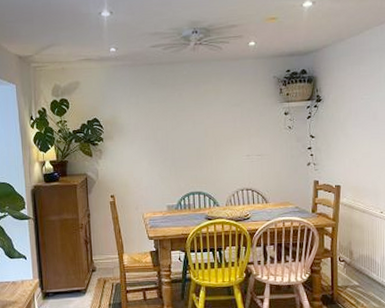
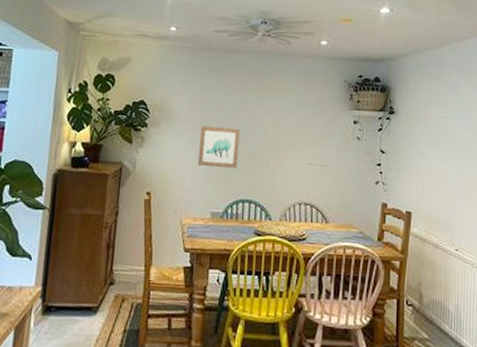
wall art: none [150,132,185,169] -> present [197,125,240,169]

